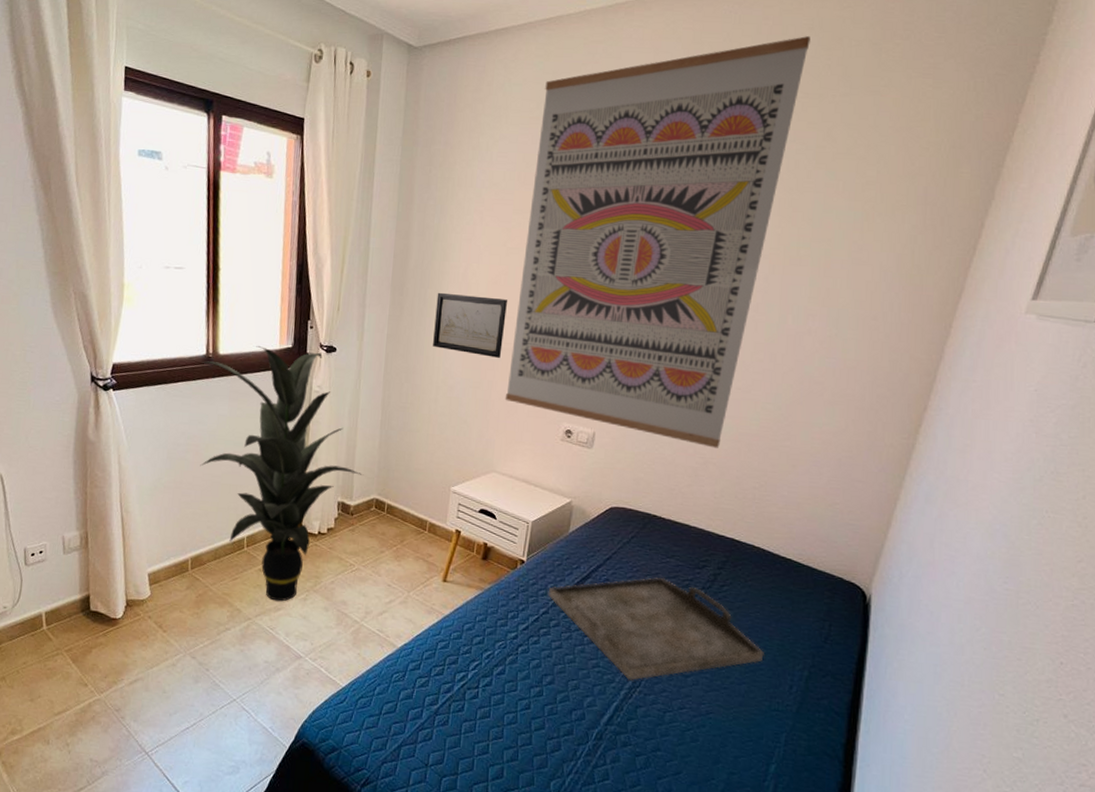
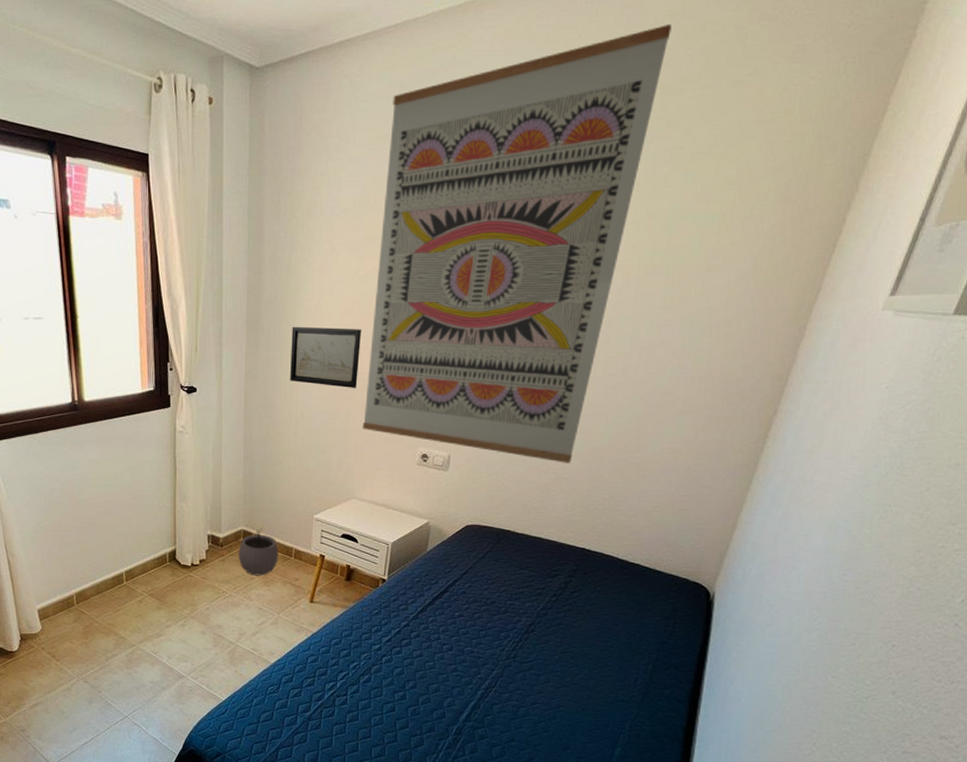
indoor plant: present [200,345,364,602] -> none [69,390,231,629]
plant pot: none [369,497,412,550] -> present [238,527,279,576]
serving tray: present [548,577,764,681] -> none [408,587,612,682]

